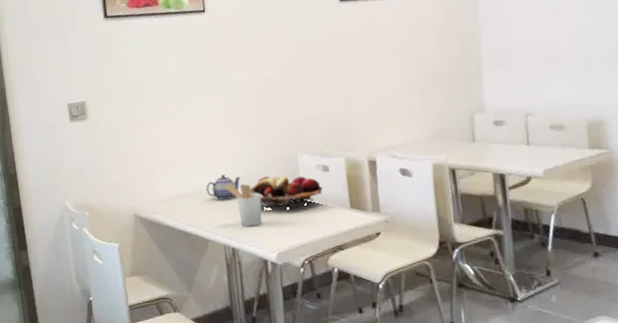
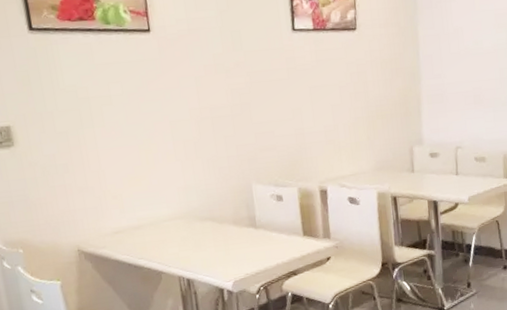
teapot: present [205,174,241,200] -> none [157,205,194,232]
utensil holder: present [225,183,262,227] -> none [177,214,217,258]
fruit basket: present [250,176,323,208] -> none [204,205,277,237]

